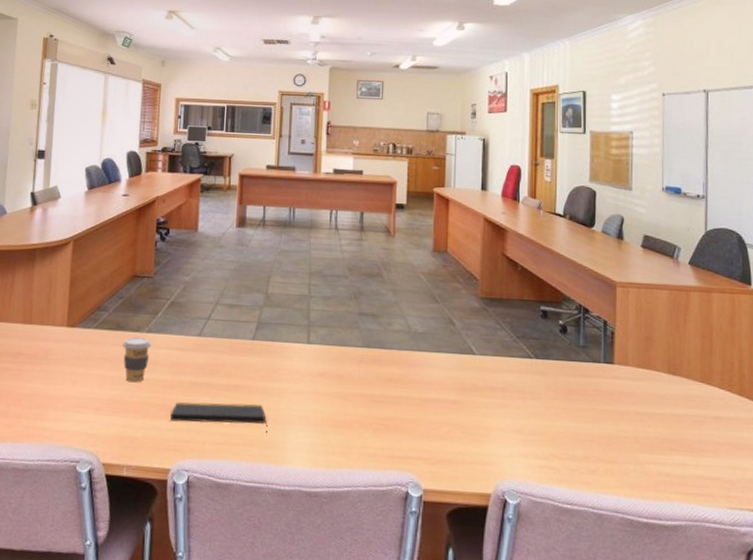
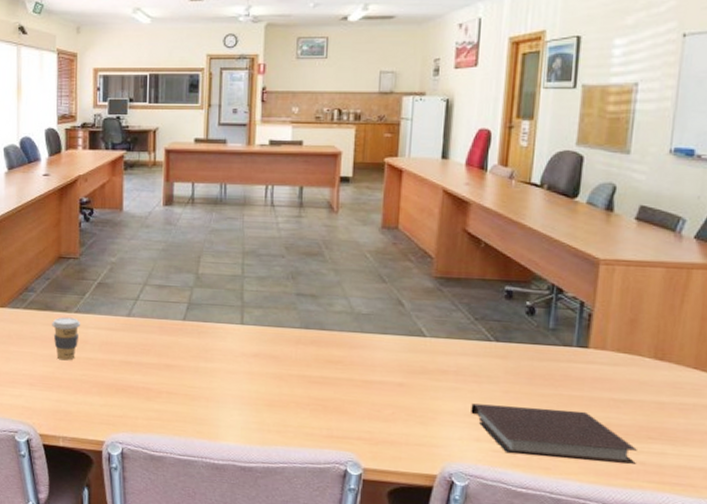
notepad: present [170,402,268,434] -> none [103,379,200,411]
notebook: none [518,419,664,476] -> present [471,403,639,464]

